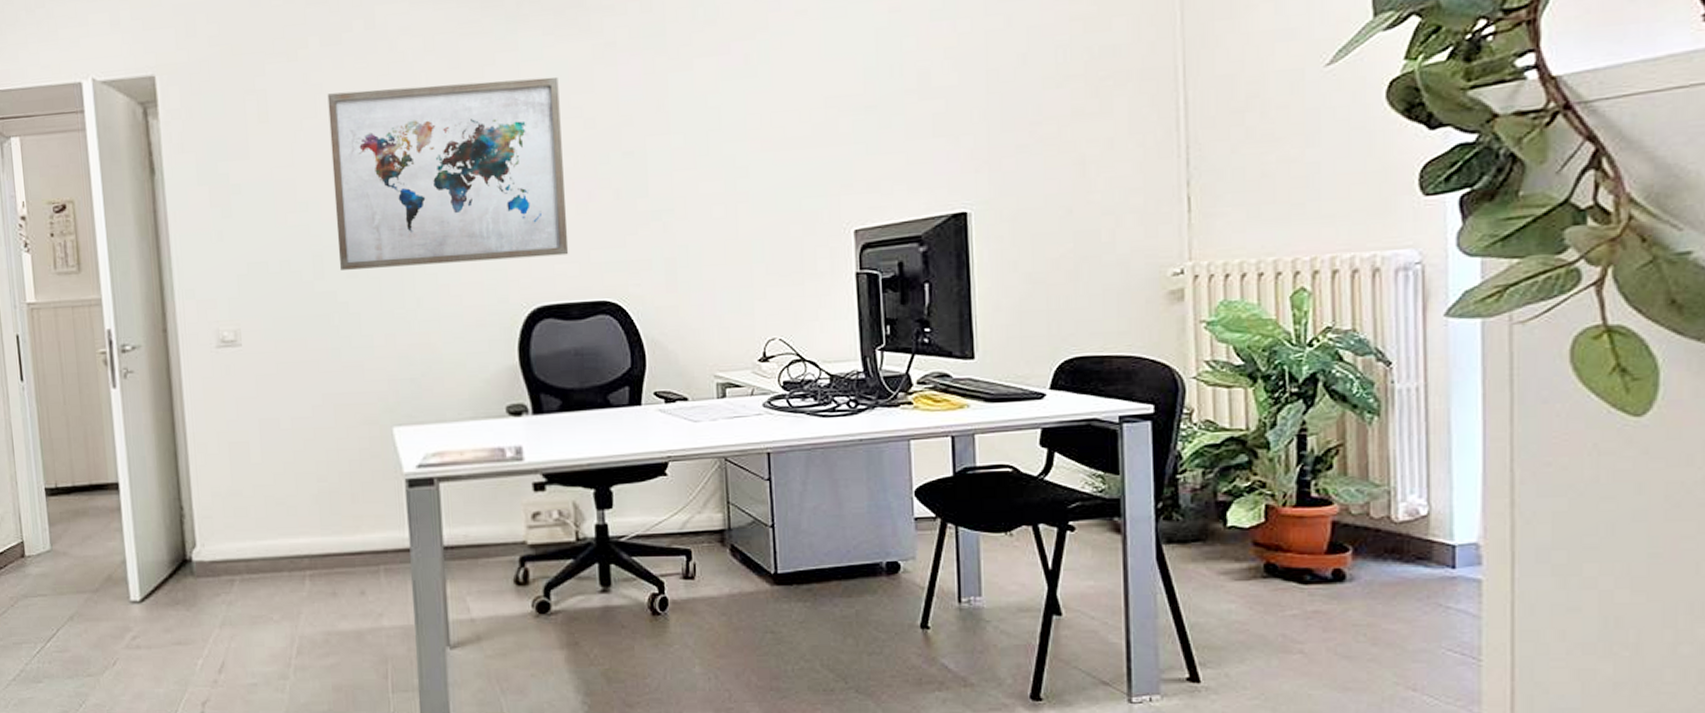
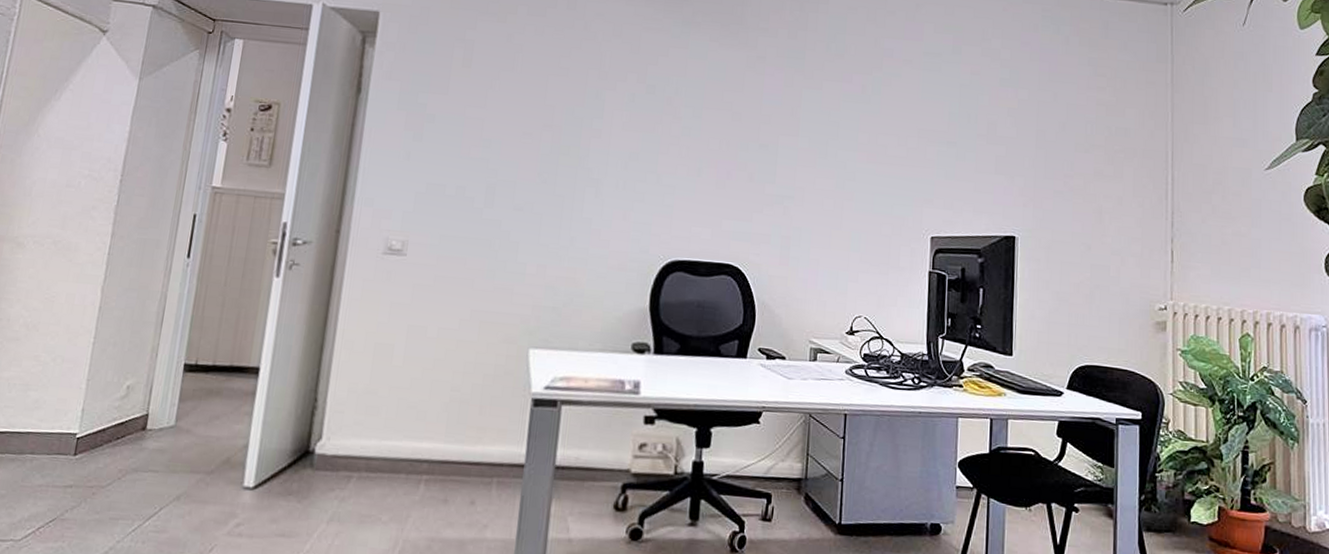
wall art: present [327,76,569,270] -> none [509,54,717,221]

